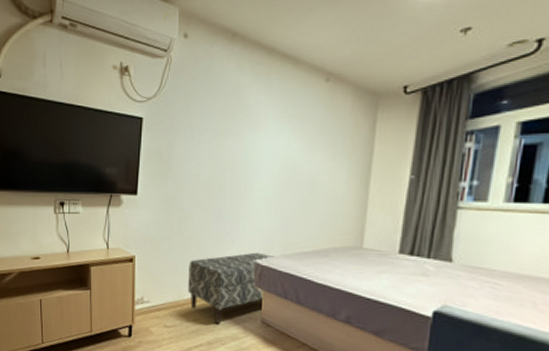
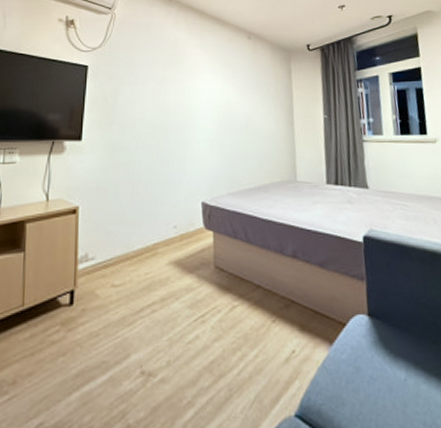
bench: present [188,252,275,324] -> none [137,192,221,275]

